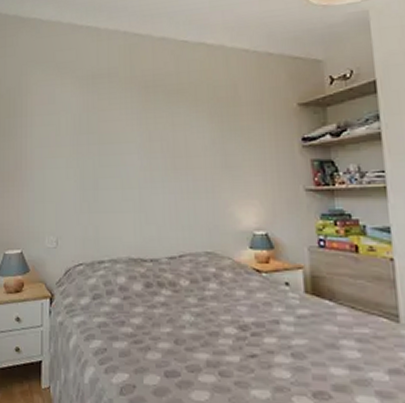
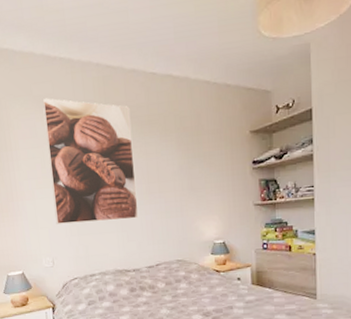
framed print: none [64,65,161,199] -> present [42,98,139,224]

